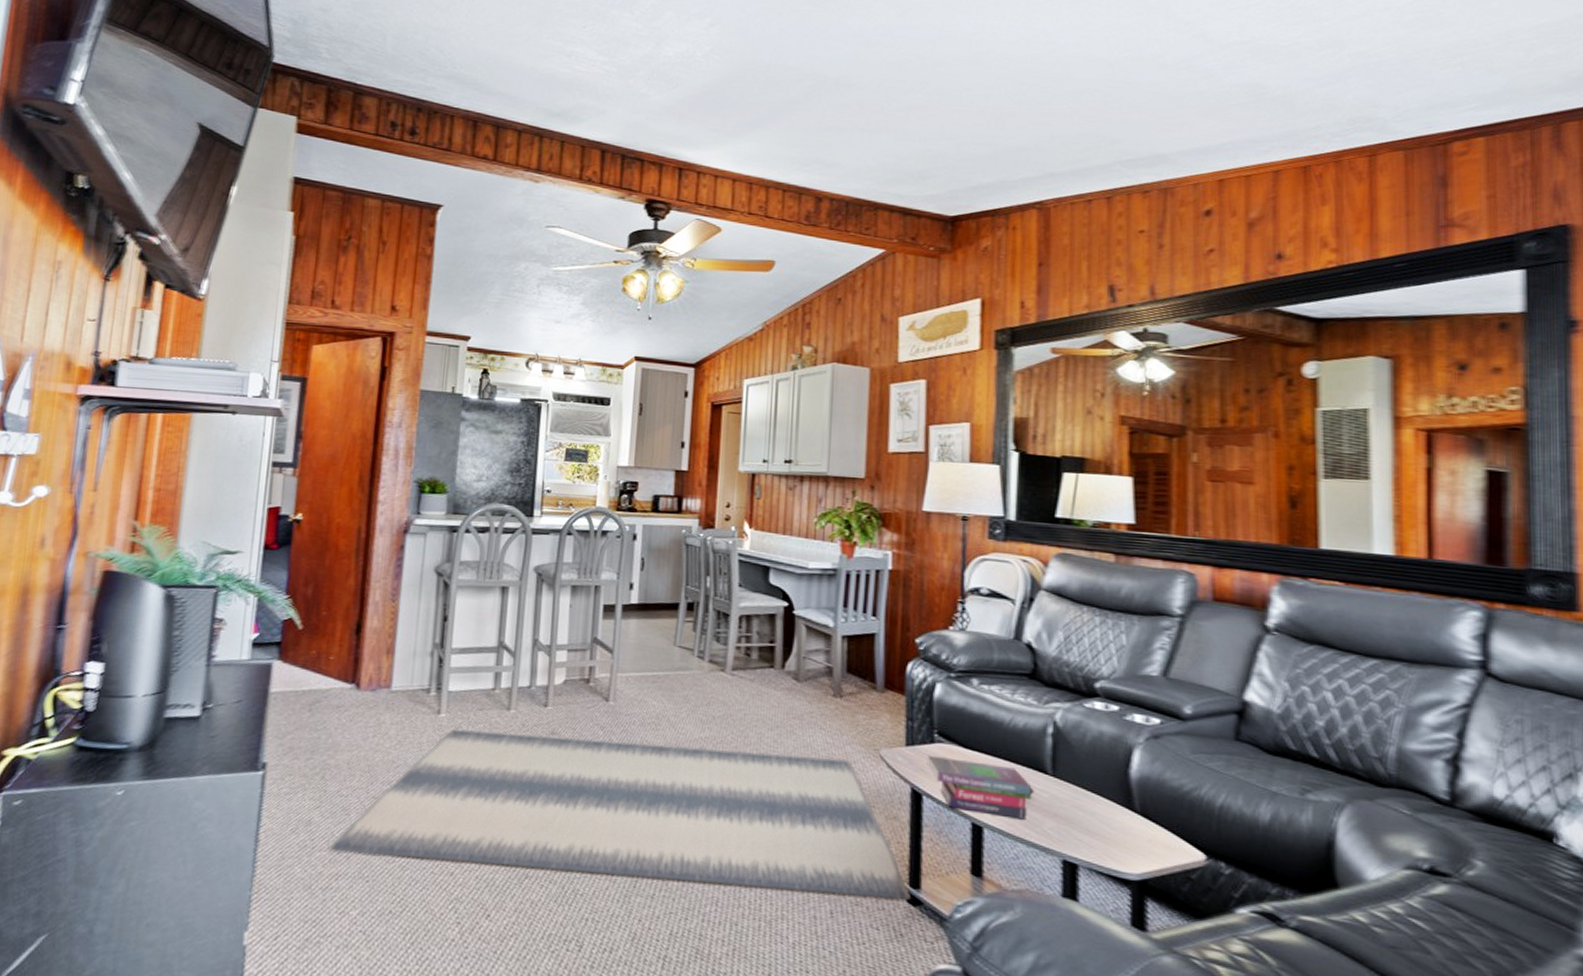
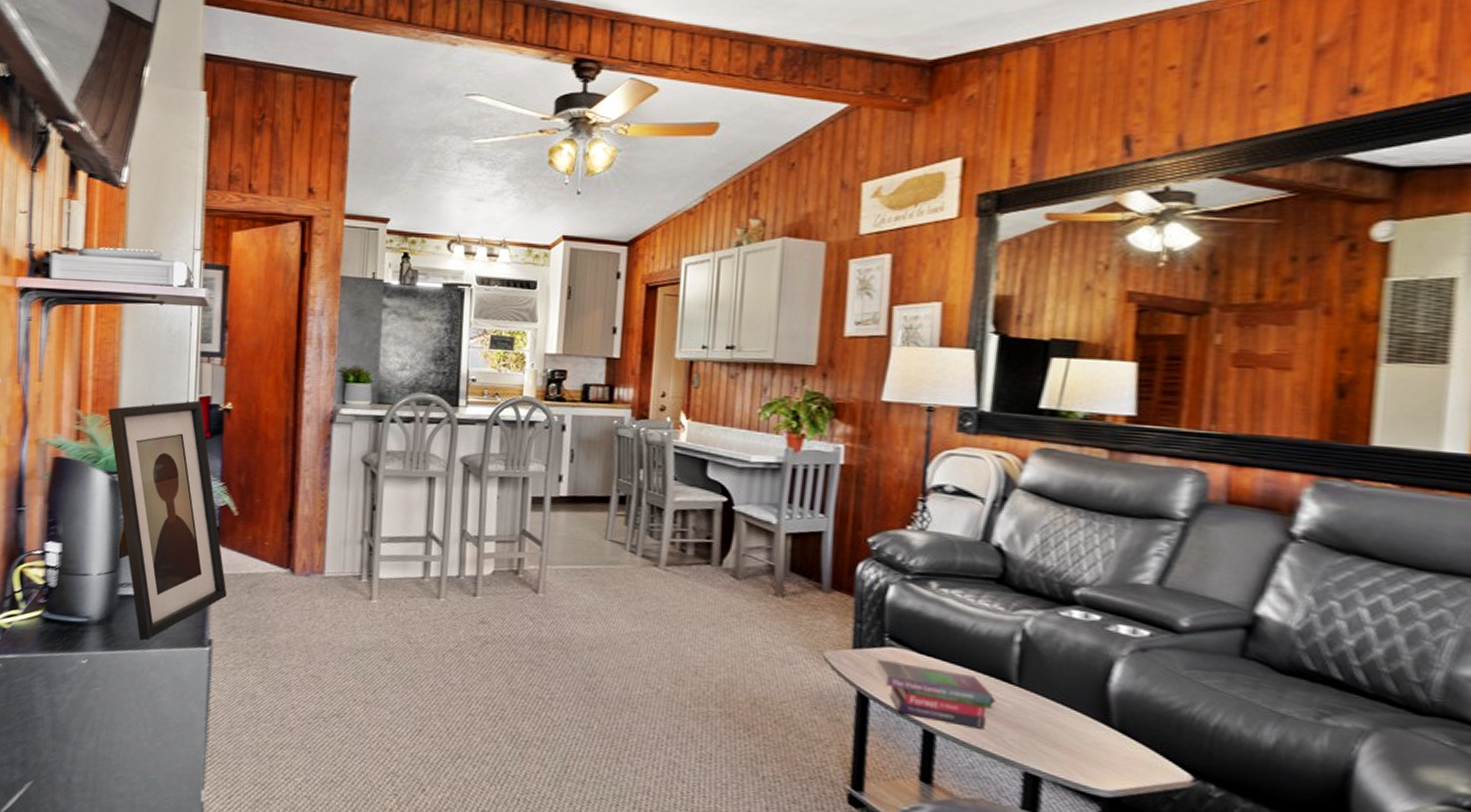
picture frame: none [166,511,286,766] -> present [108,400,227,640]
rug: present [327,729,911,900] -> none [272,614,852,801]

